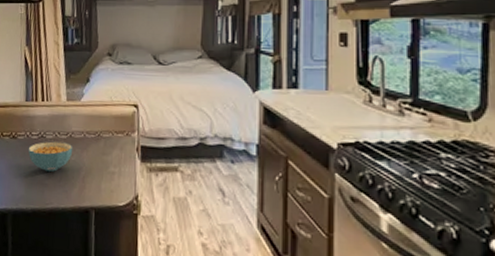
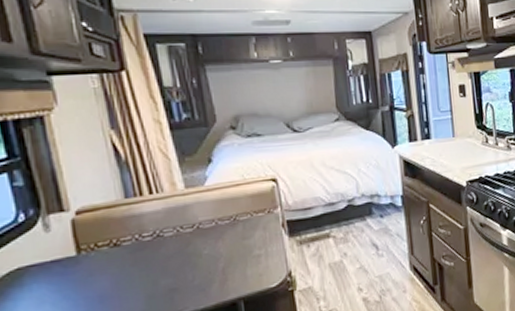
cereal bowl: present [28,141,73,172] -> none [140,236,204,274]

